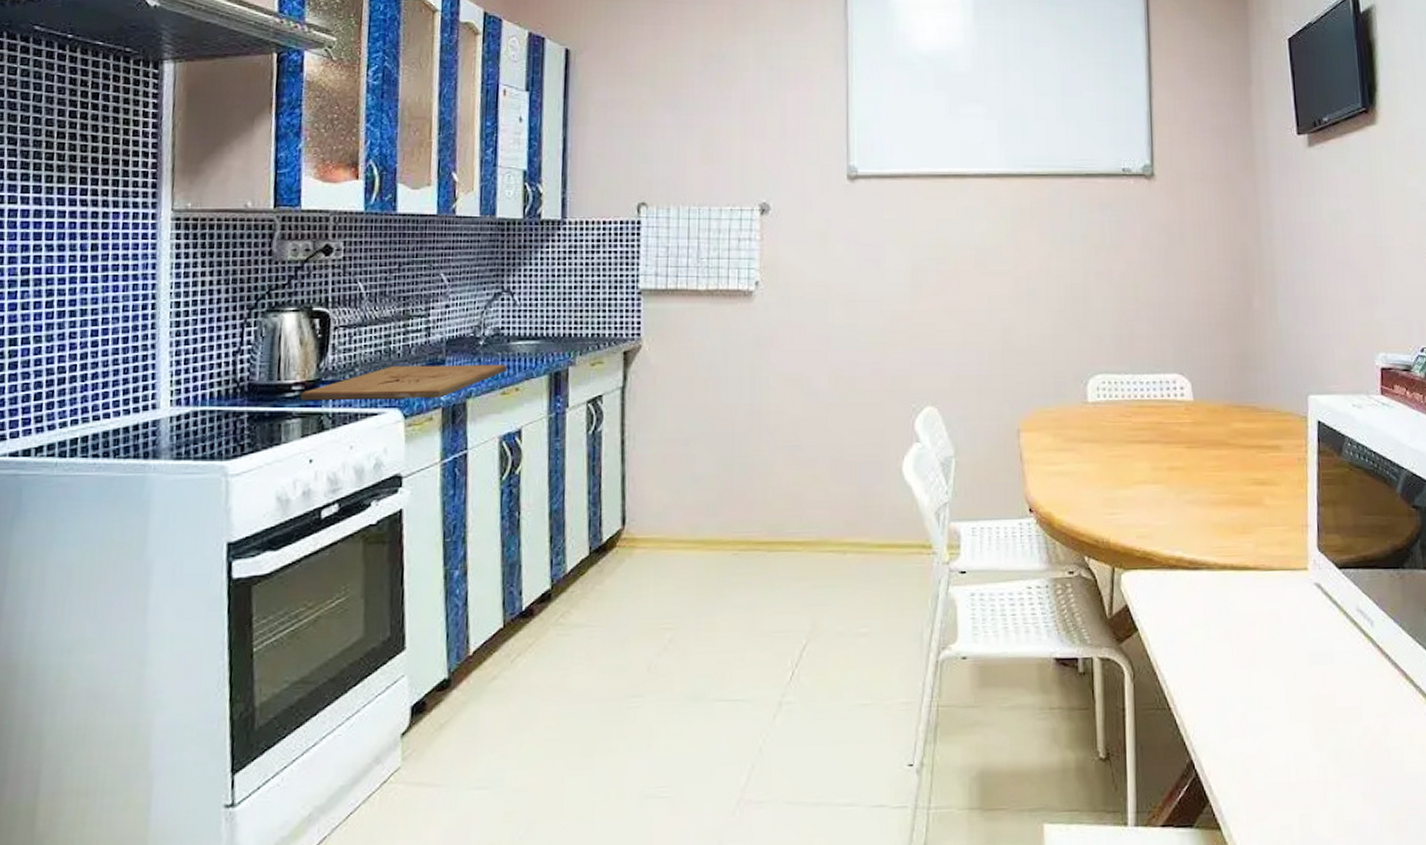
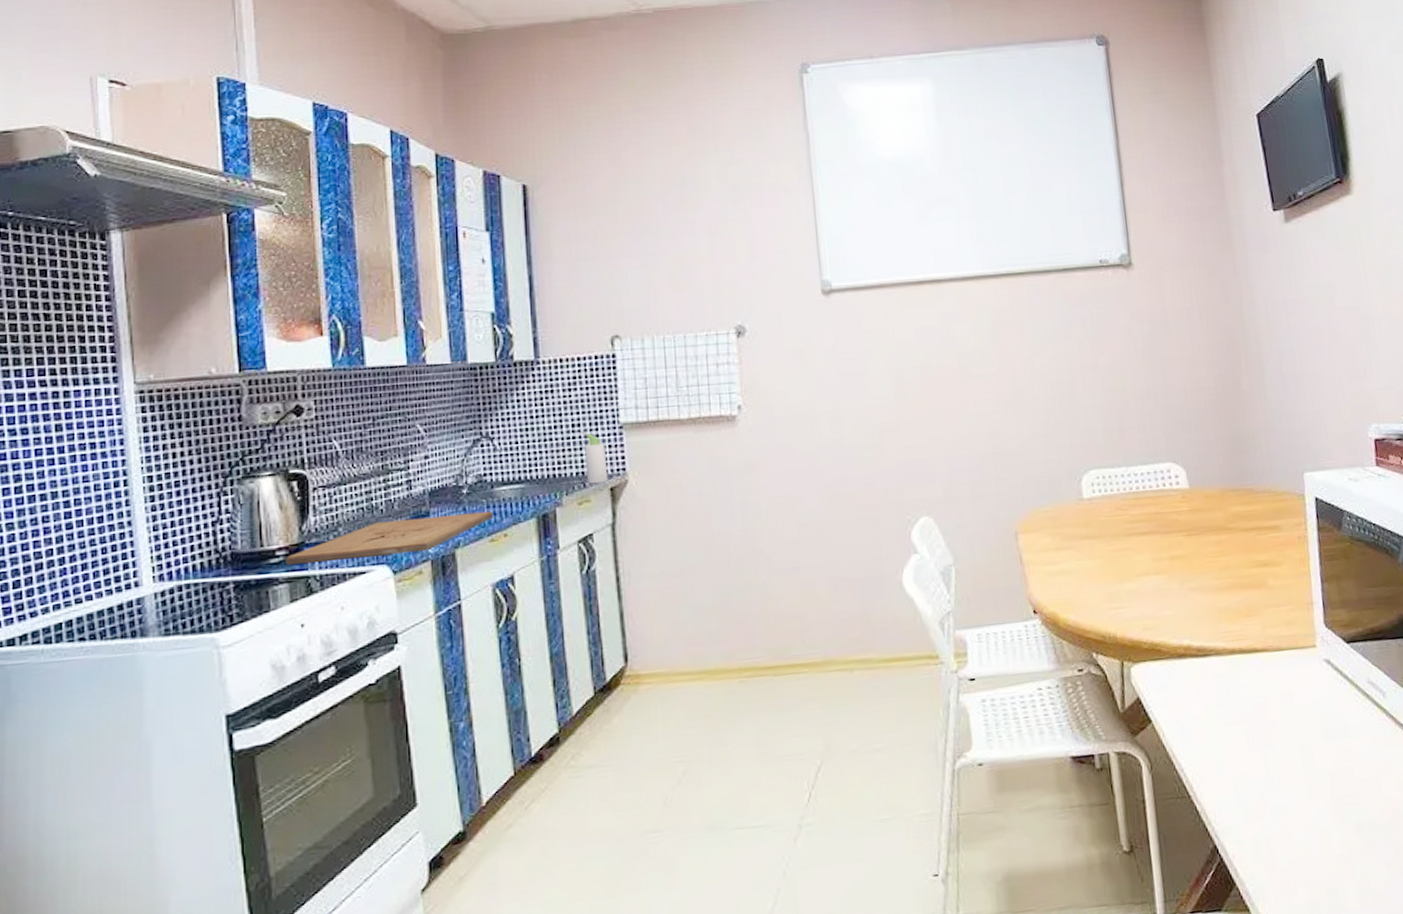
bottle: none [598,293,623,346] -> present [579,430,609,484]

